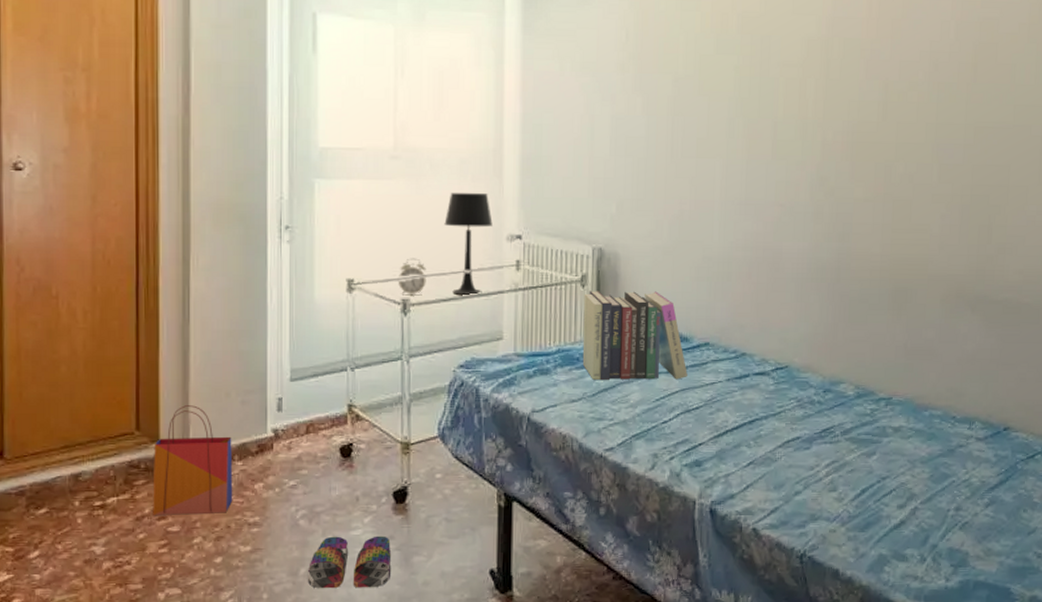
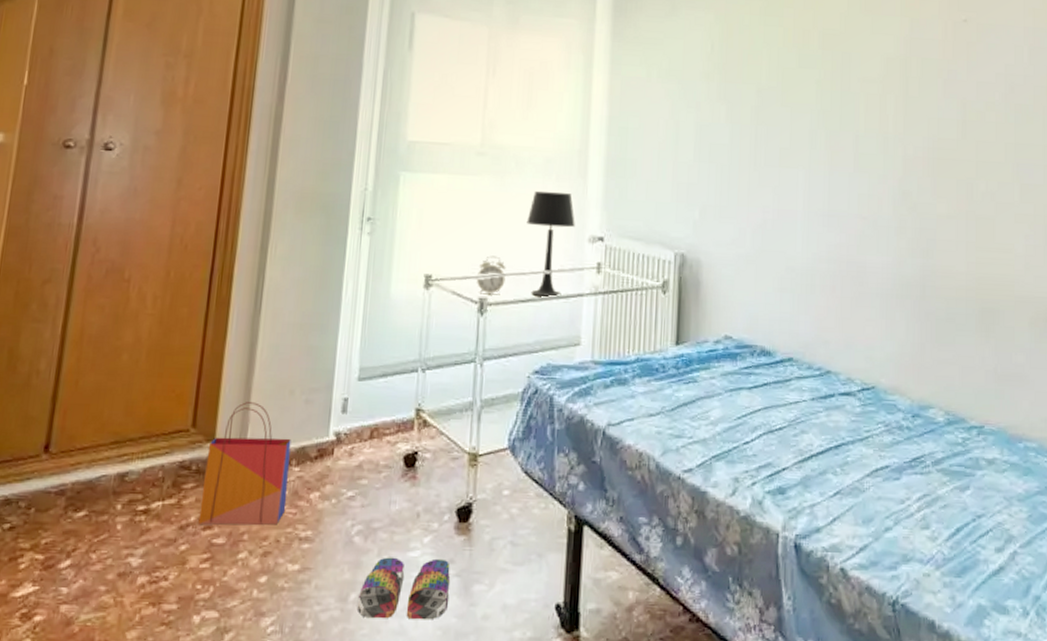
books: present [582,291,687,380] -> none [661,298,770,397]

